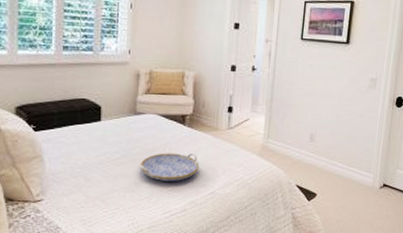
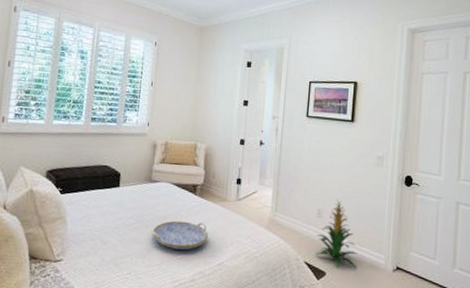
indoor plant: none [307,122,347,188] -> present [315,199,357,268]

